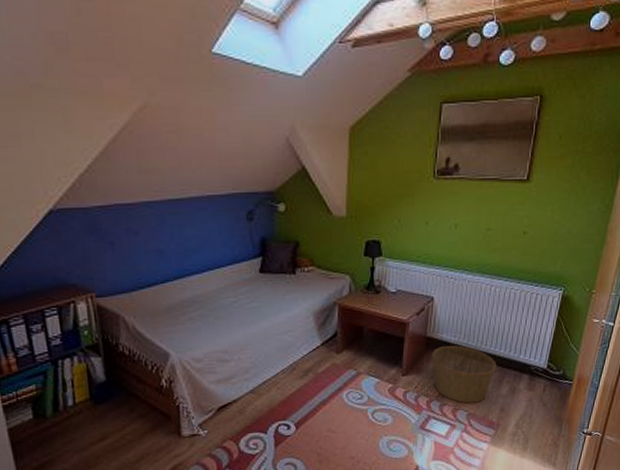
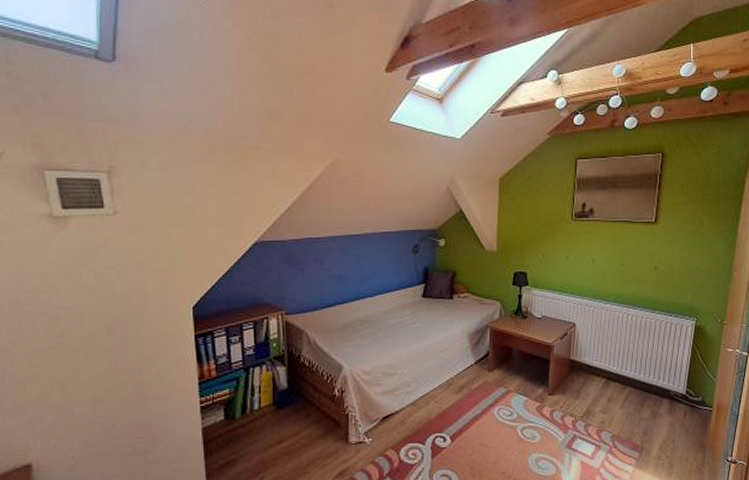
basket: present [432,345,496,404] -> none [575,369,637,426]

